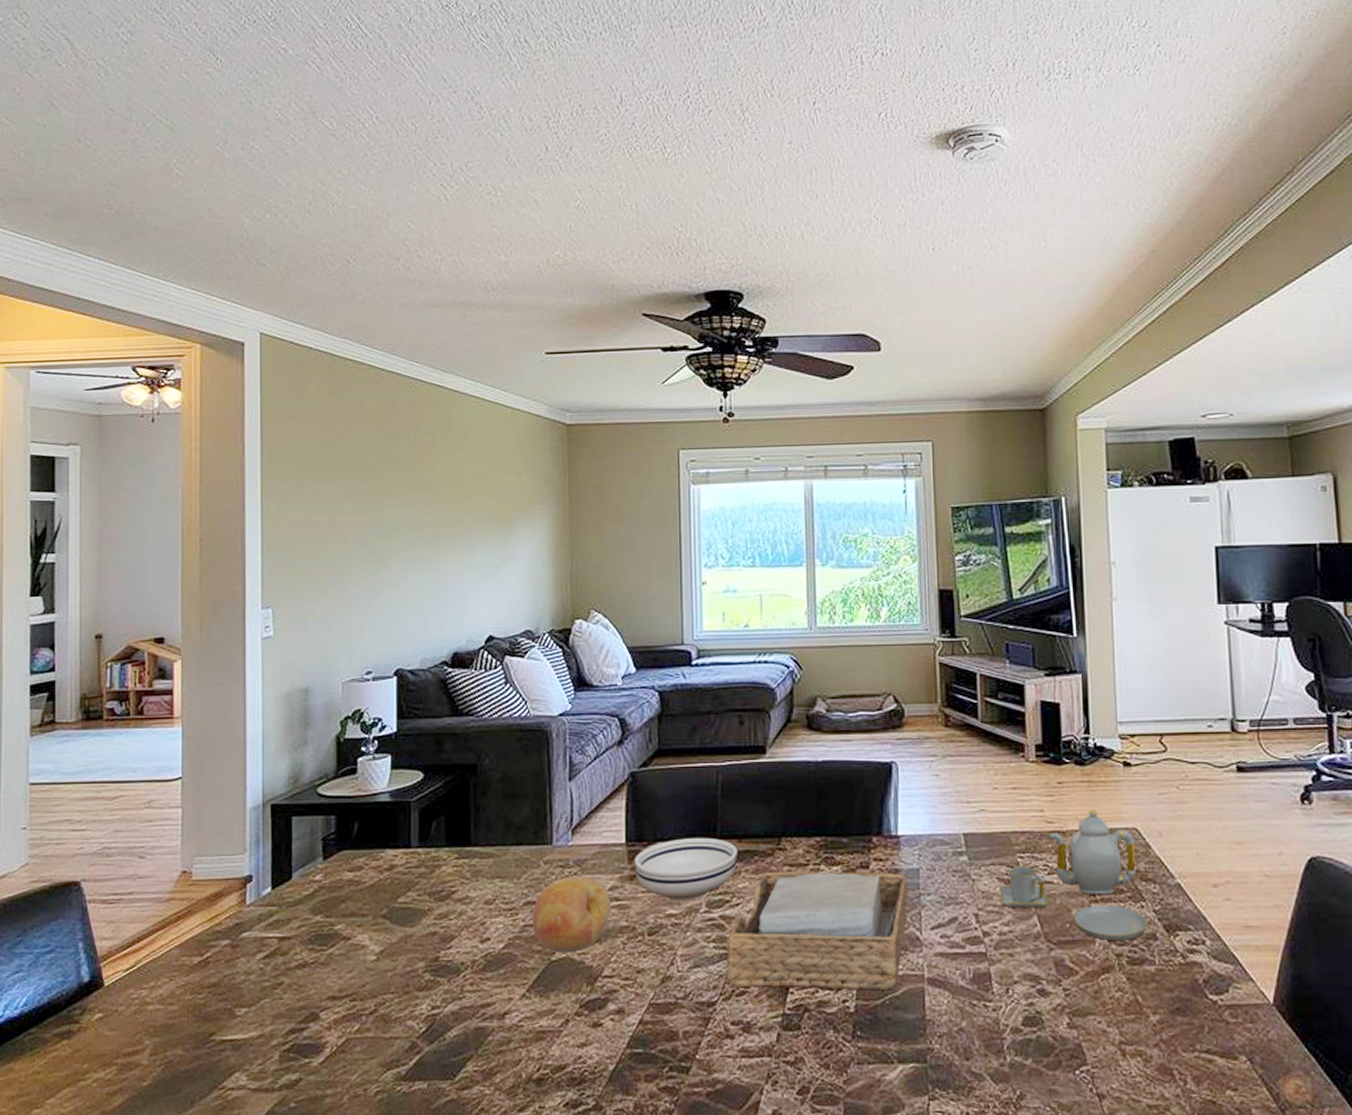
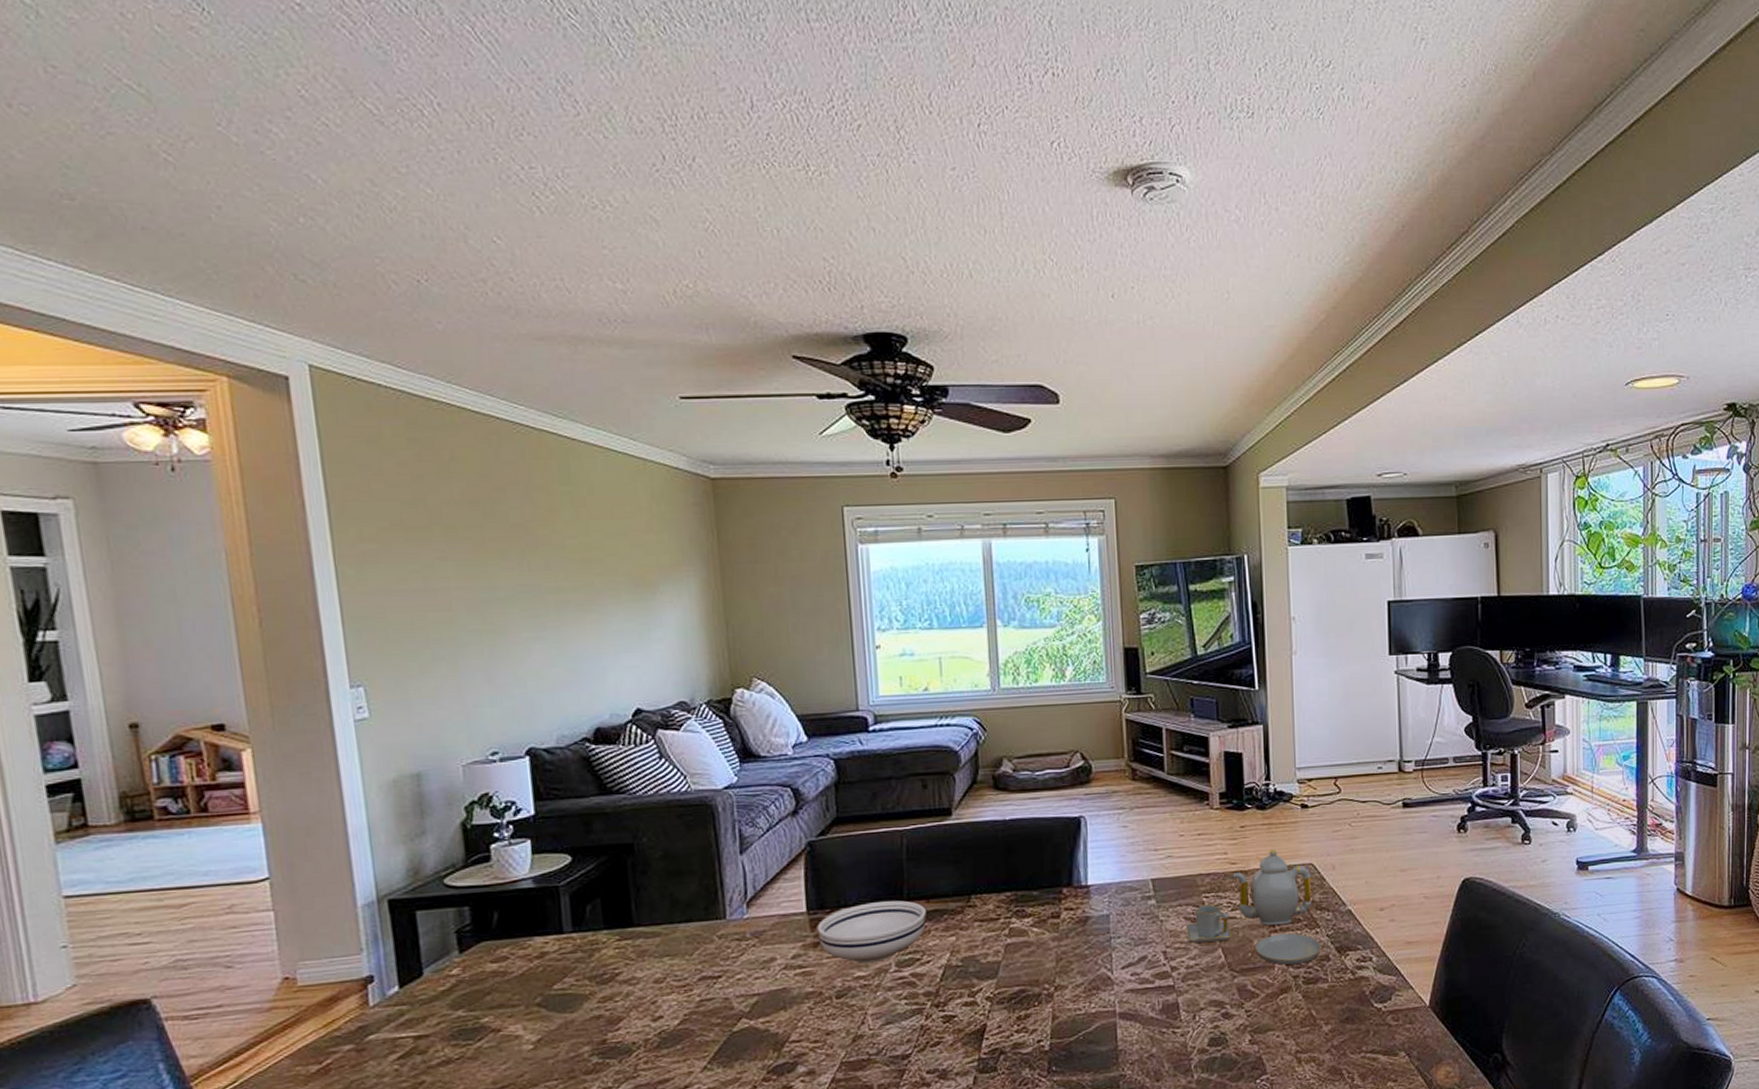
fruit: present [532,876,612,953] -> none [708,947,796,1024]
napkin holder: present [726,871,908,991] -> none [919,920,1099,1039]

